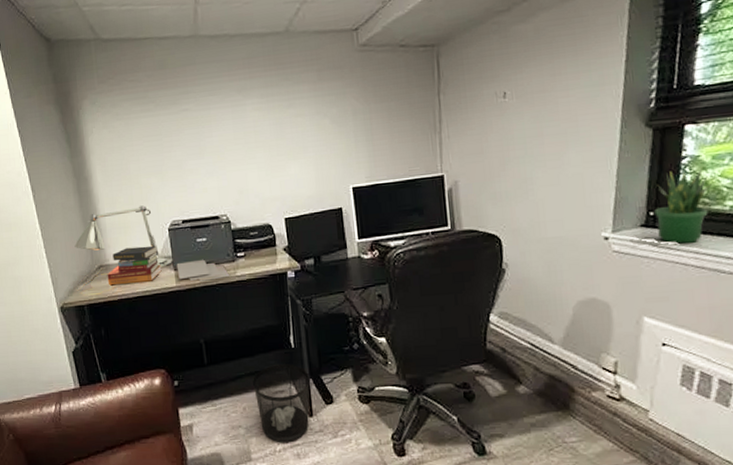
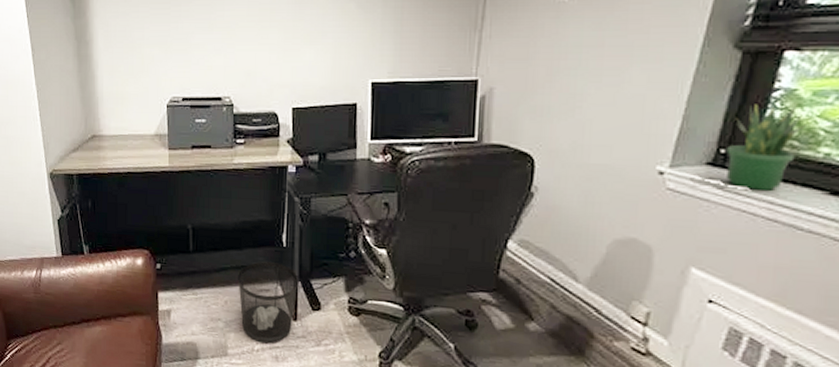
desk lamp: present [74,205,174,269] -> none [69,77,169,146]
books: present [107,245,162,286] -> none [99,120,156,158]
papers: present [176,259,231,281] -> none [171,141,227,165]

